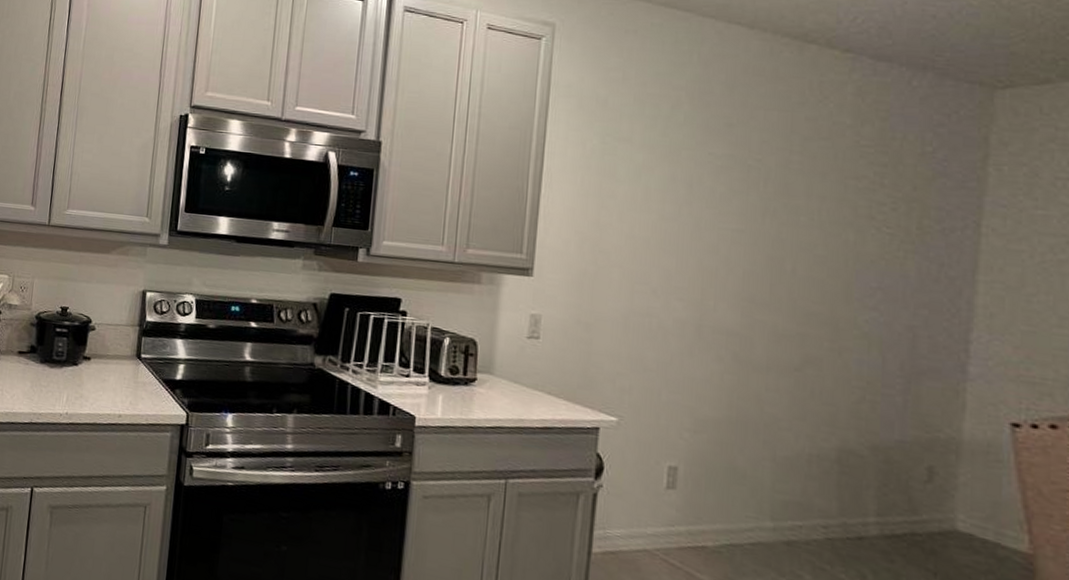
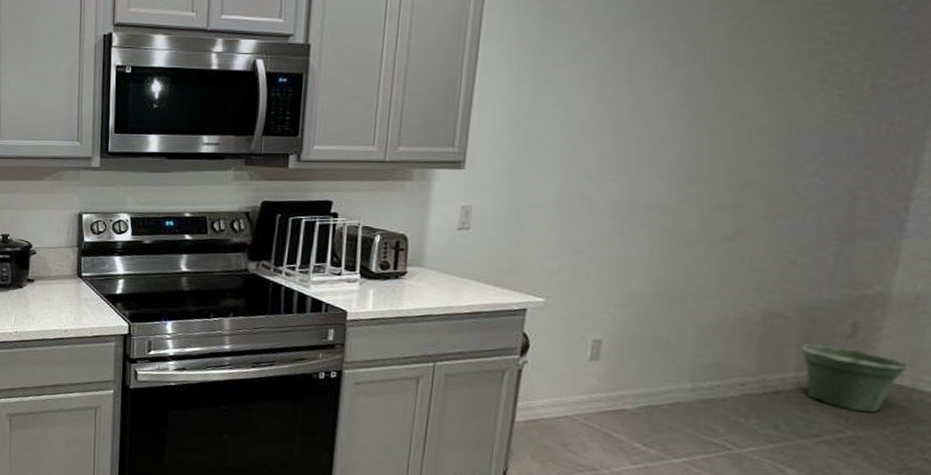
flower pot: none [880,486,990,568] -> present [801,343,909,412]

